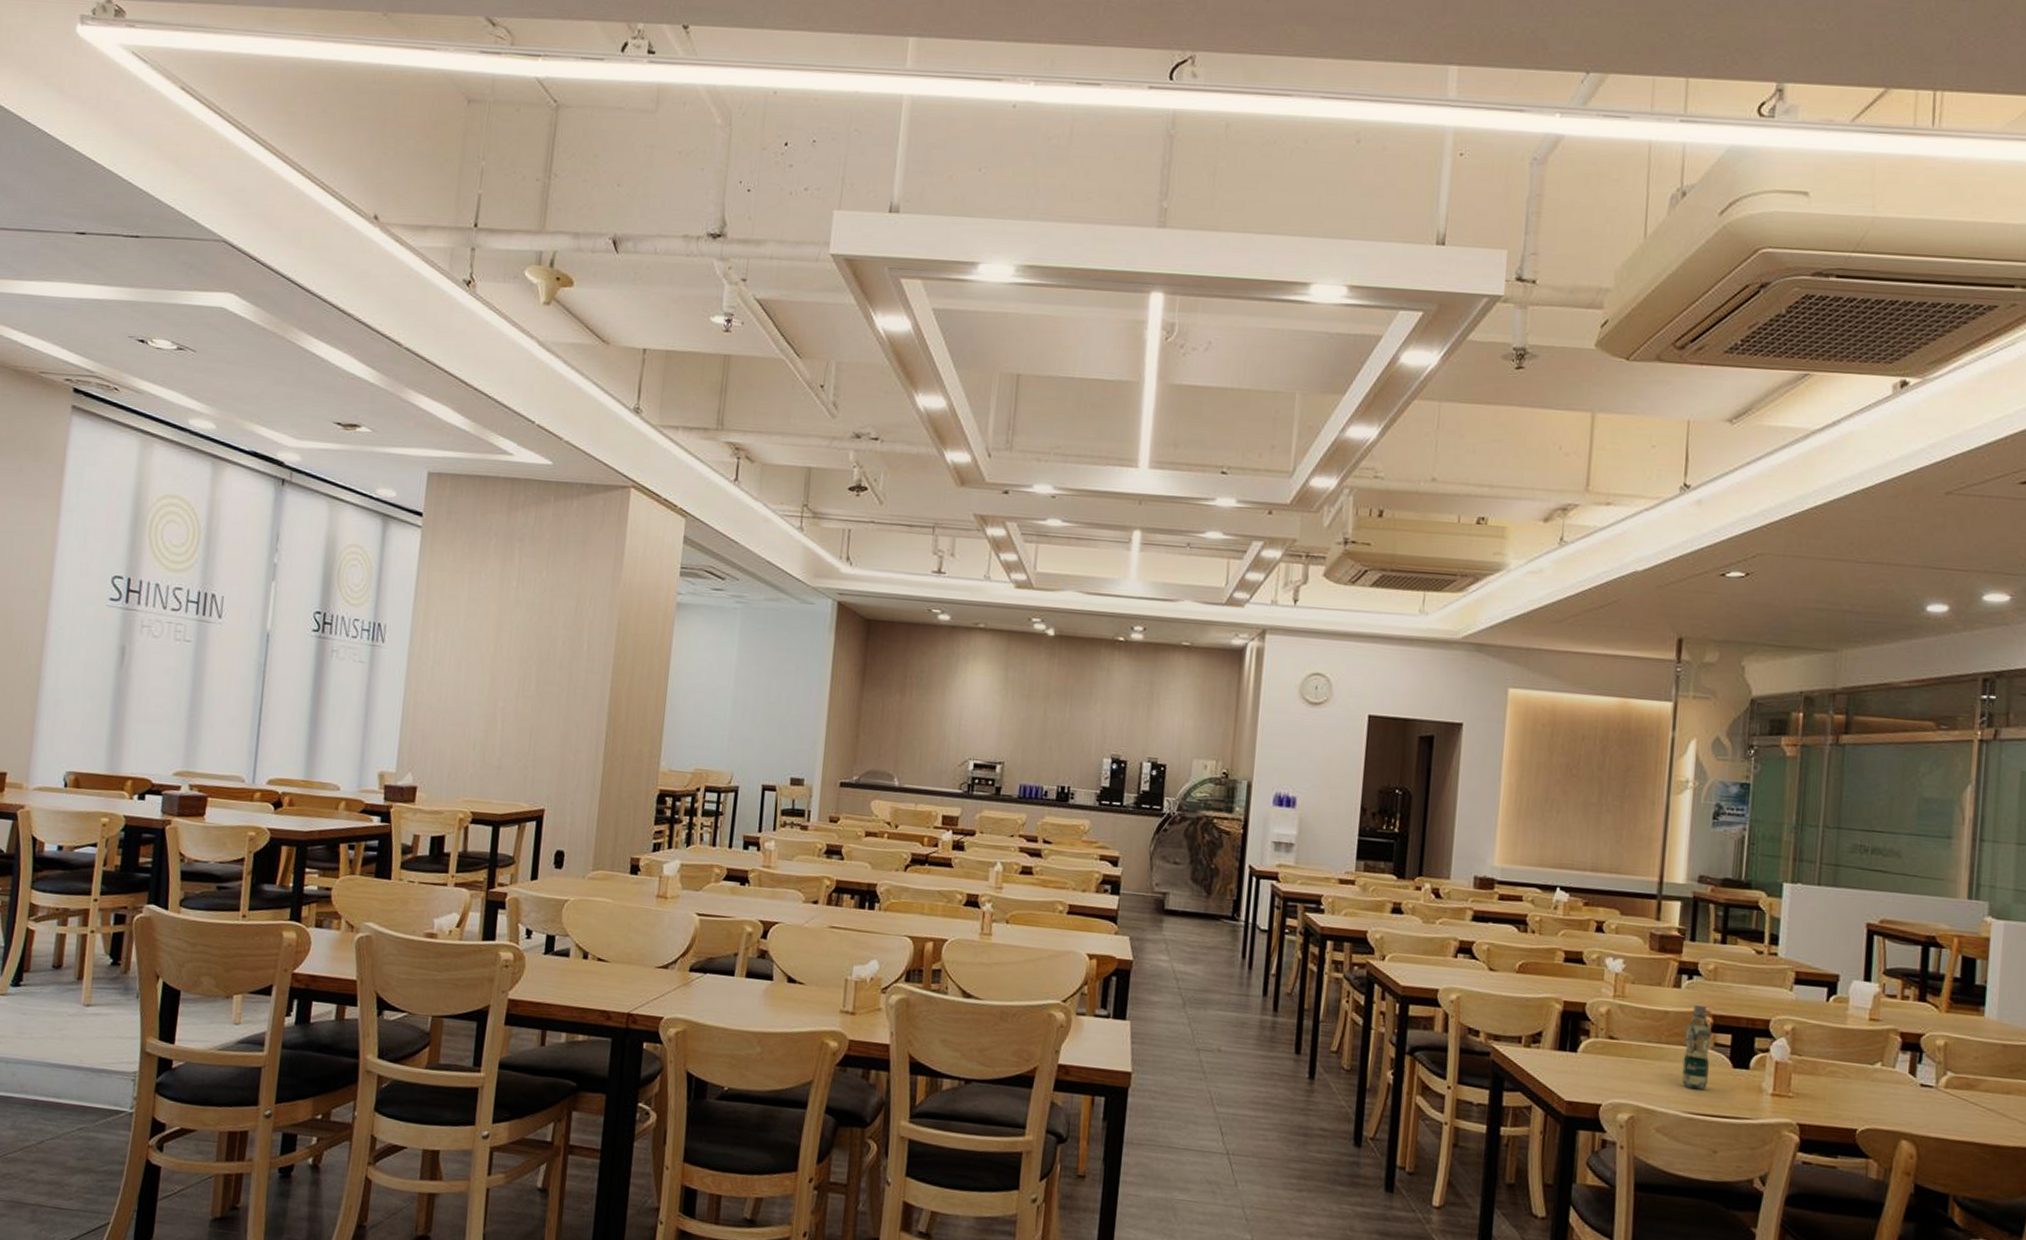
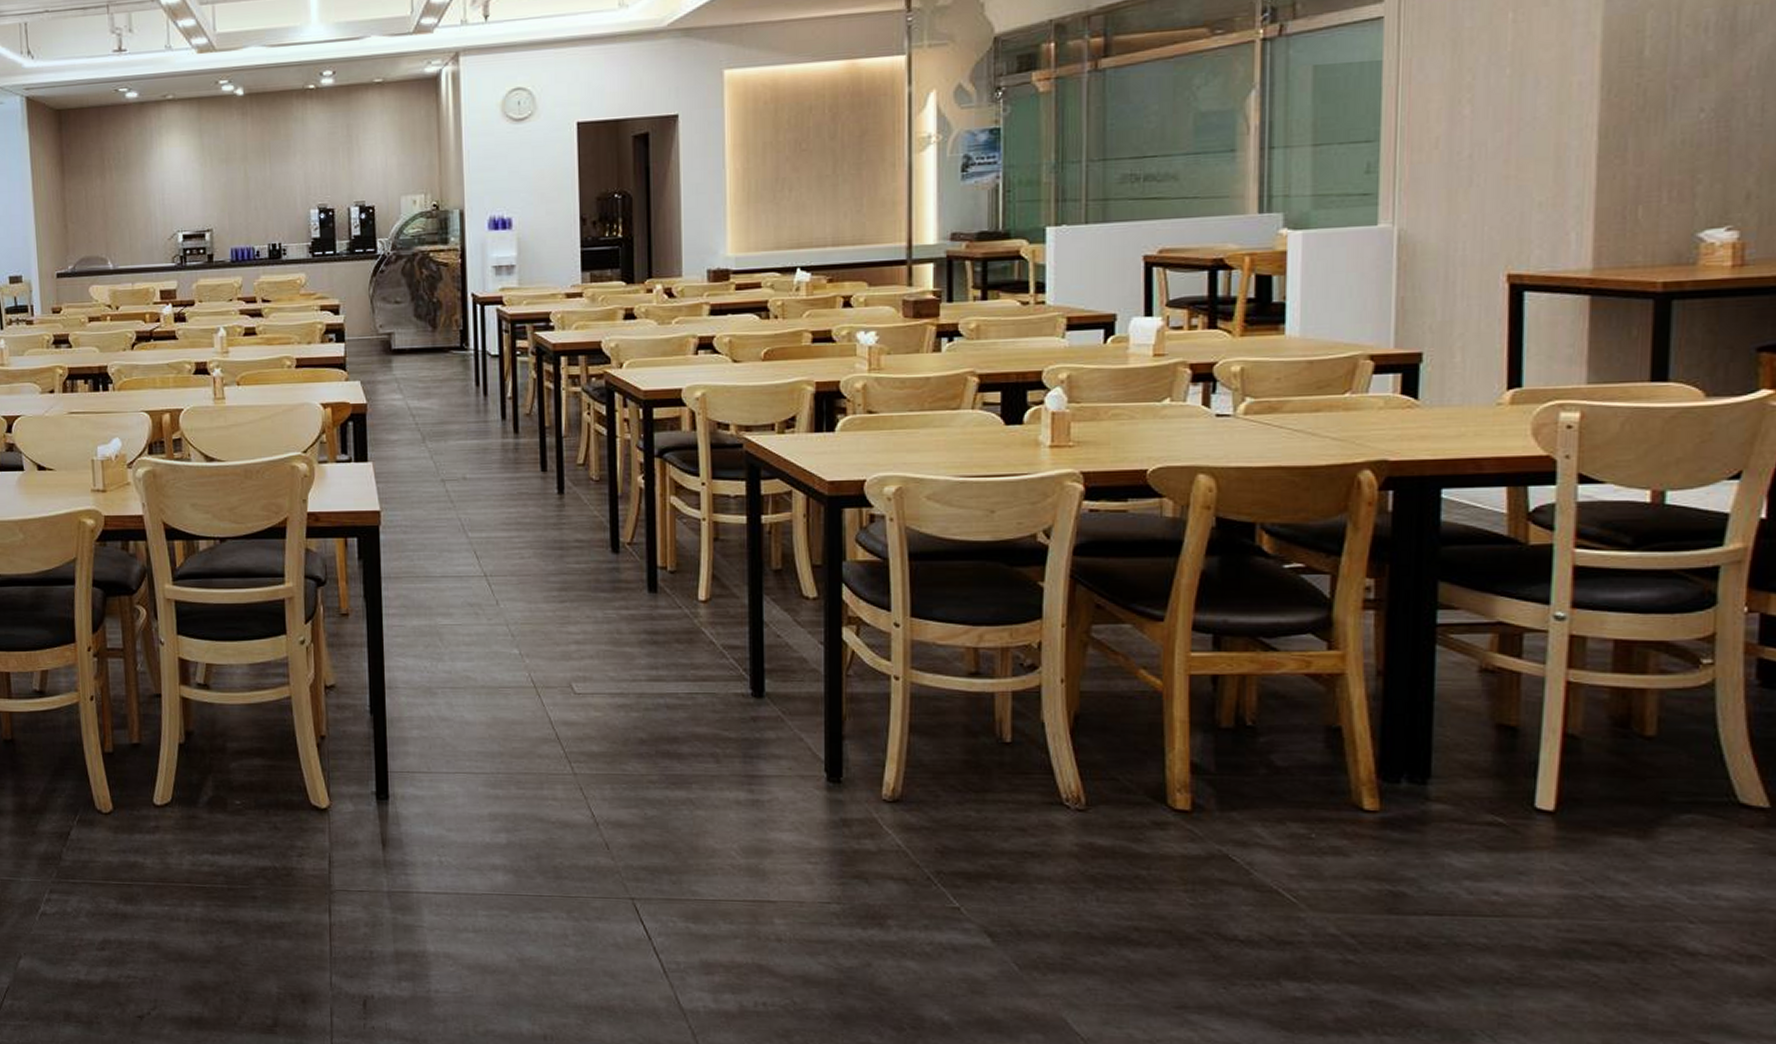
bottle: present [1681,1004,1712,1090] -> none [950,366,980,452]

